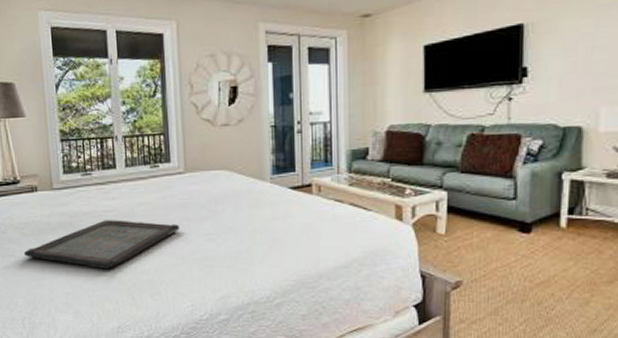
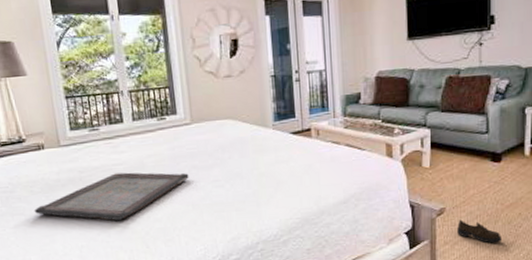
shoe: none [476,296,529,326] -> present [457,219,502,244]

